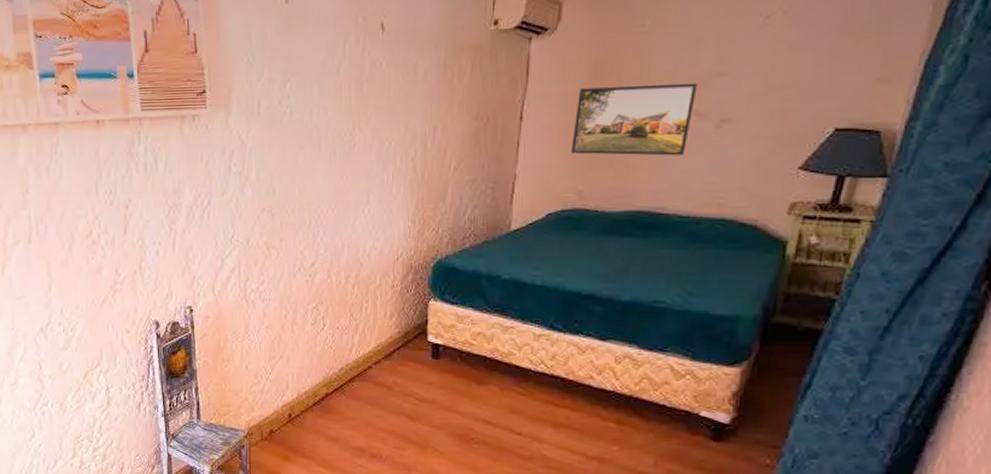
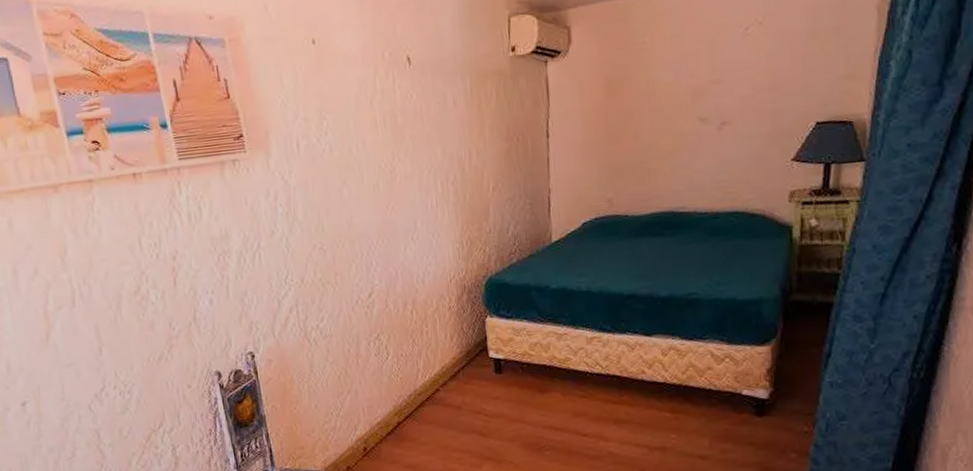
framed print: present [570,83,698,156] -> none [595,91,698,165]

